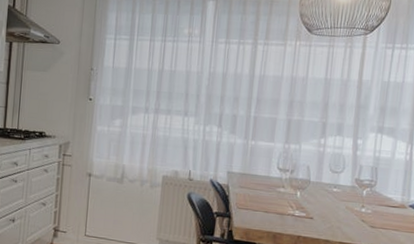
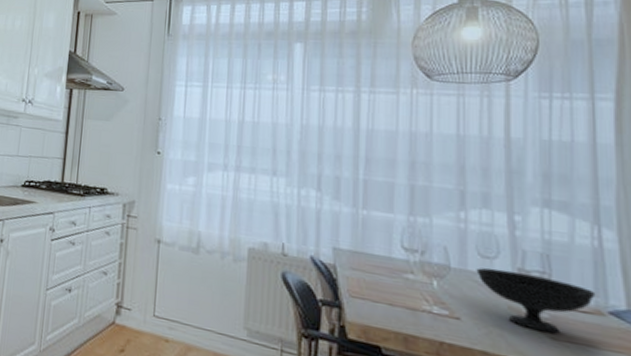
bowl: none [327,180,403,224] -> present [476,267,596,334]

